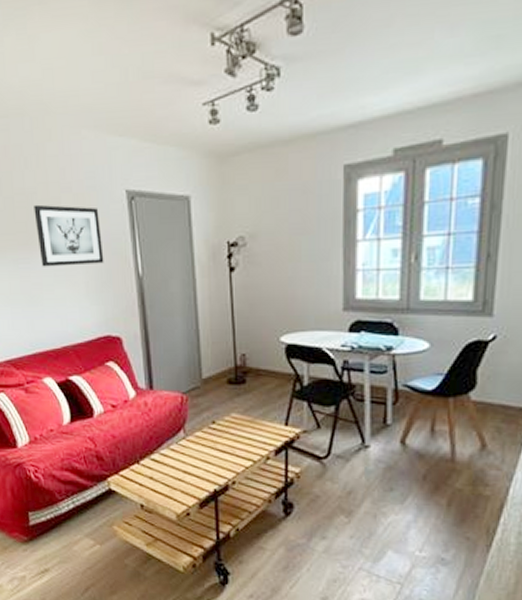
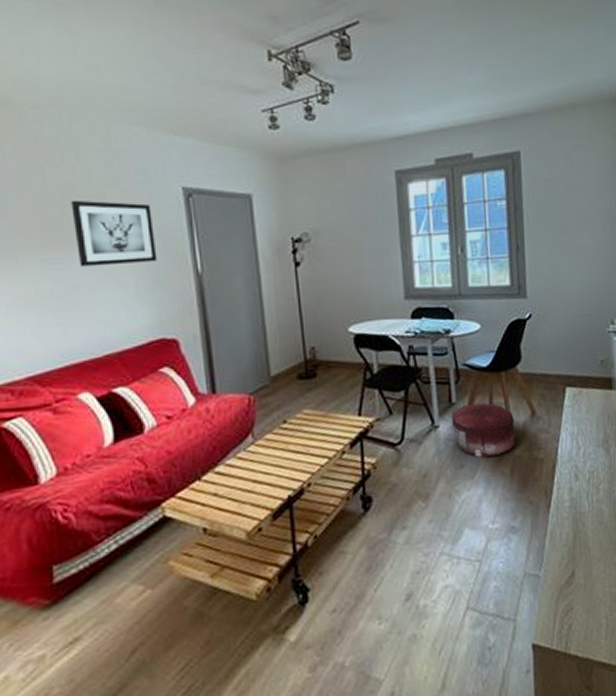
pouf: none [383,427,459,485] -> present [451,402,516,458]

